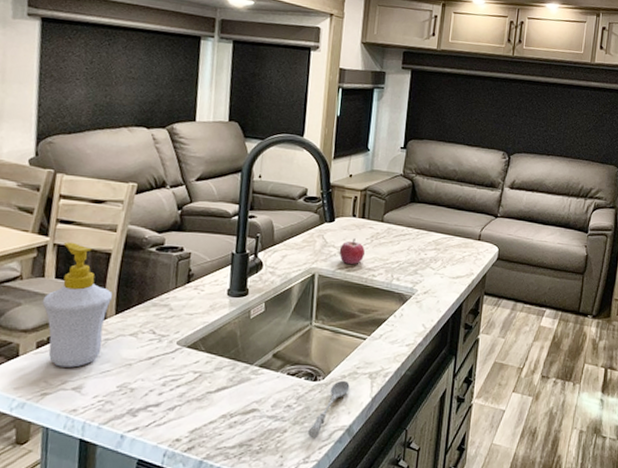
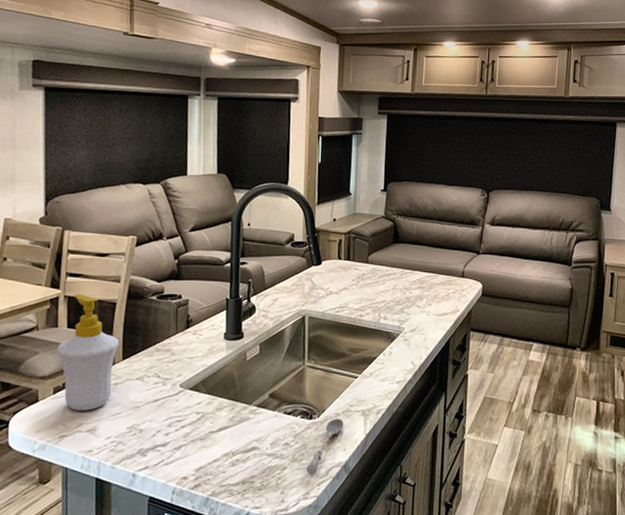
fruit: present [339,238,365,265] -> none [327,280,352,306]

